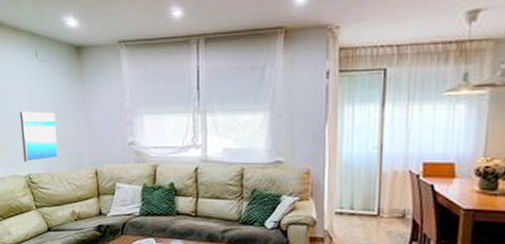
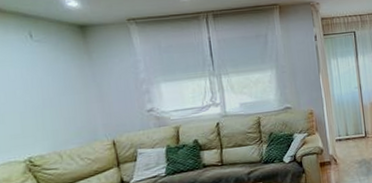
wall art: present [20,111,59,163] -> none [12,90,67,147]

